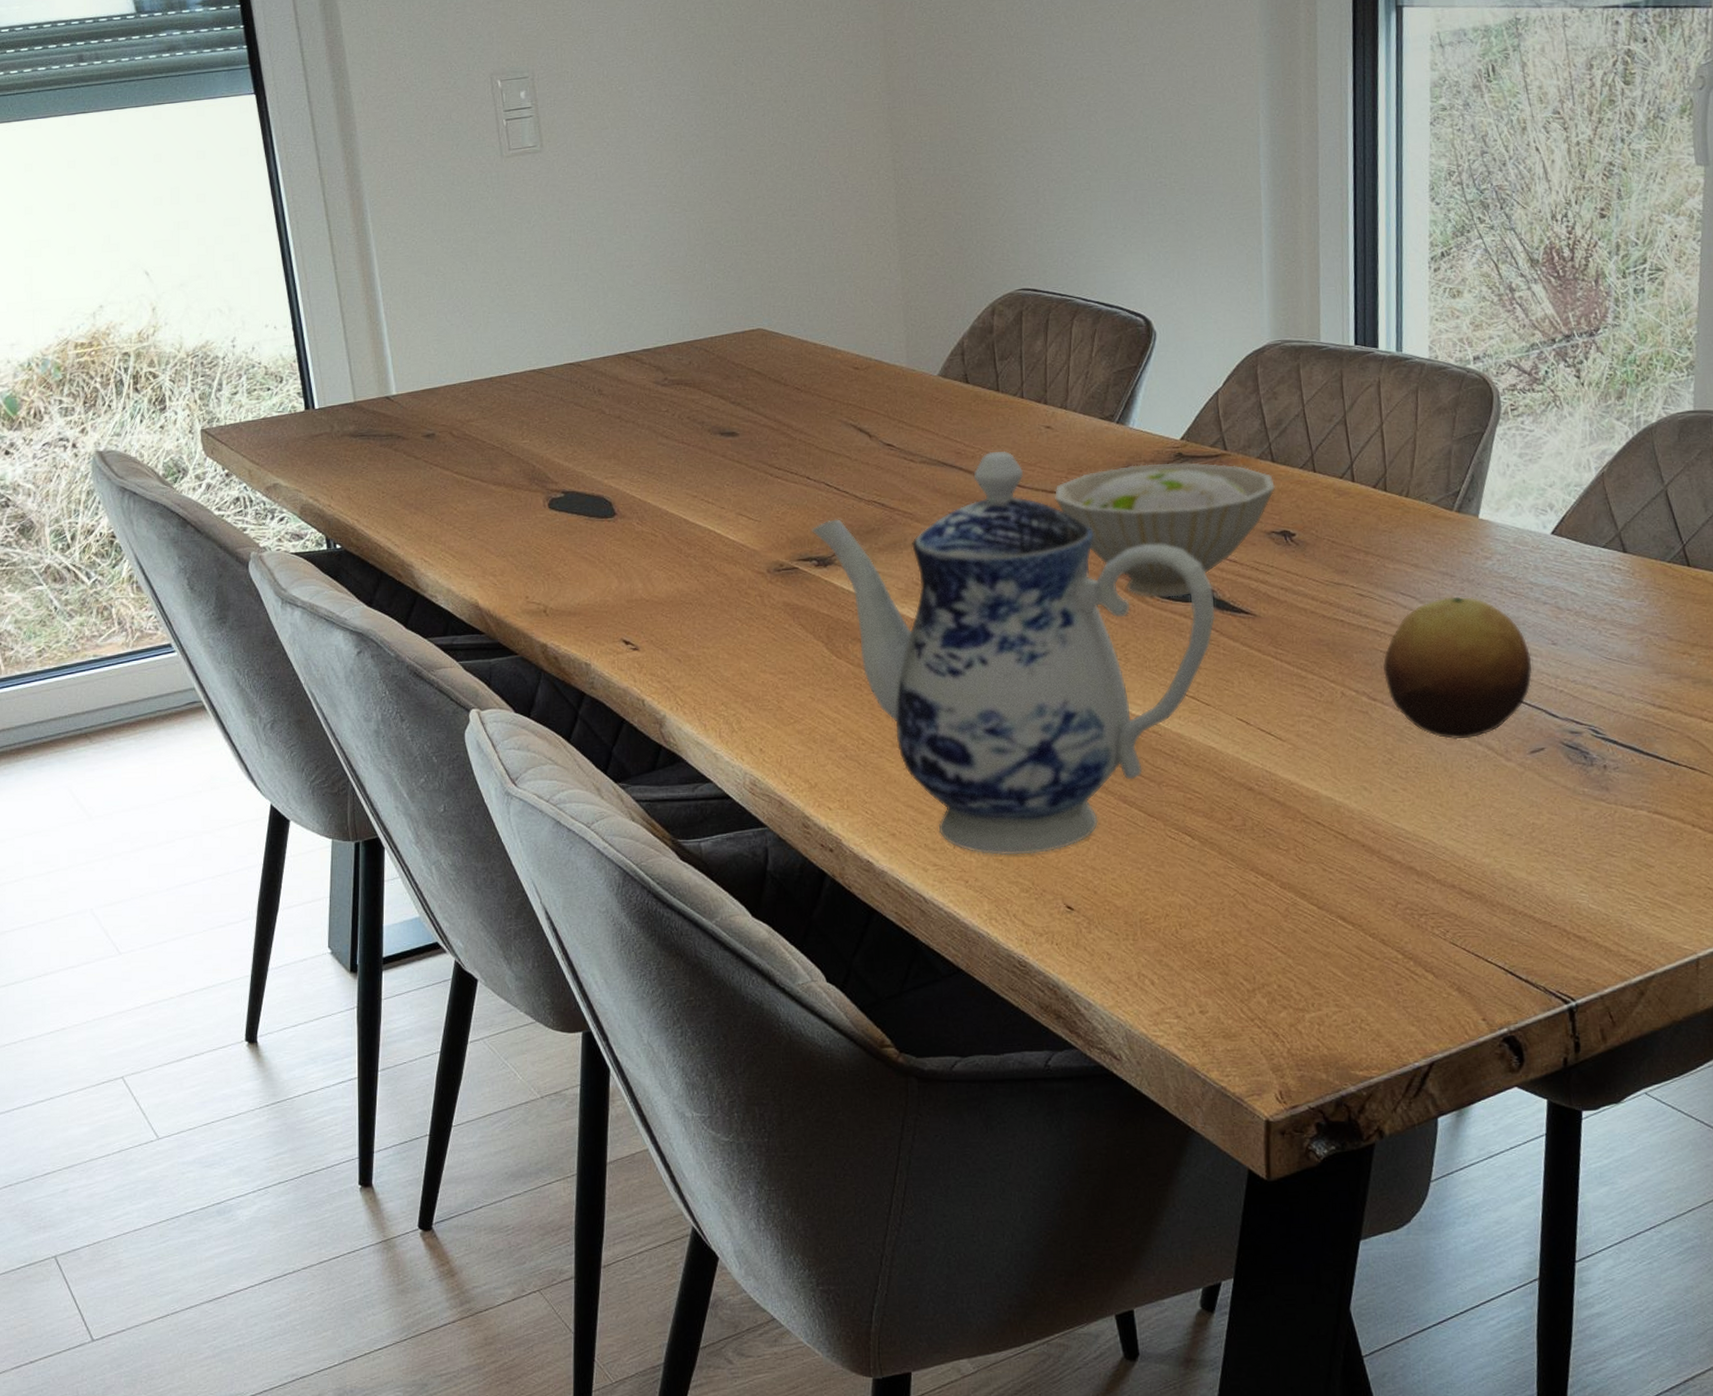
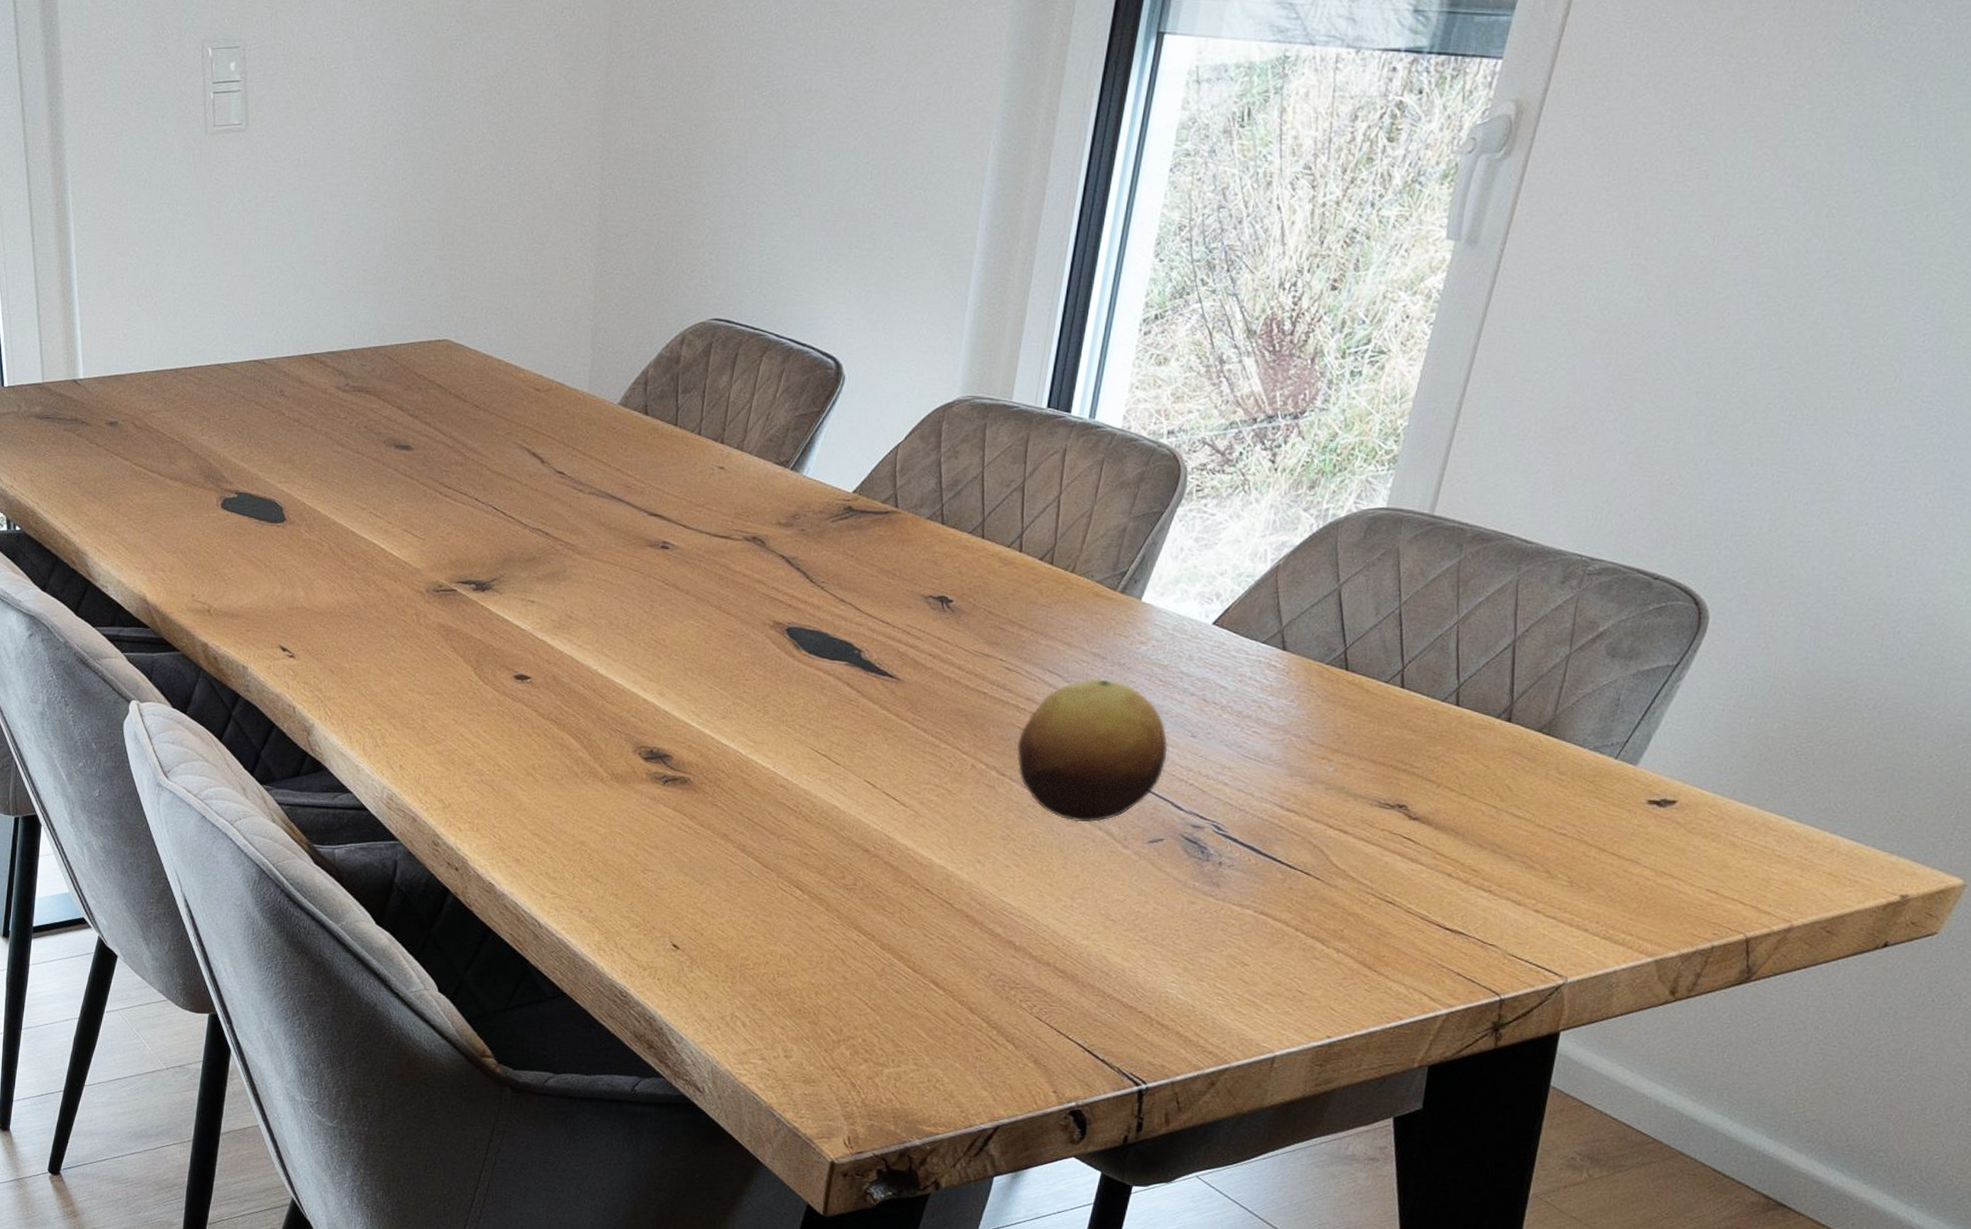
teapot: present [812,450,1216,856] -> none [474,488,861,892]
bowl: present [1054,463,1276,597] -> none [717,514,941,654]

